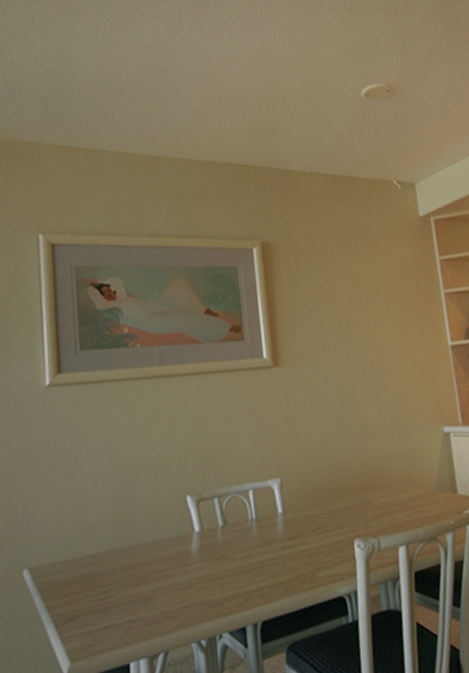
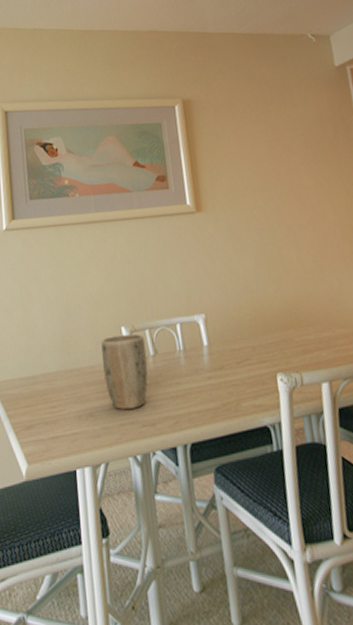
plant pot: none [163,503,216,590] -> present [101,333,148,410]

